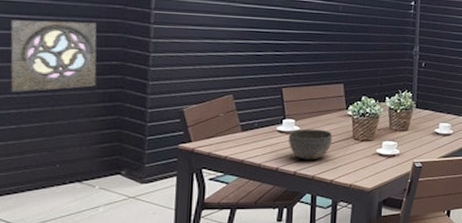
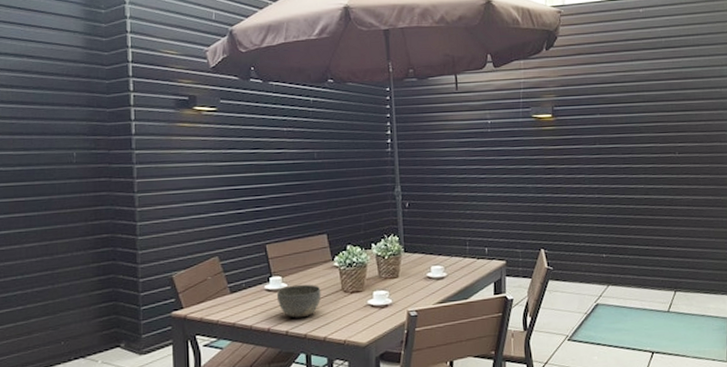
wall ornament: present [10,20,97,92] -> none [10,198,90,274]

